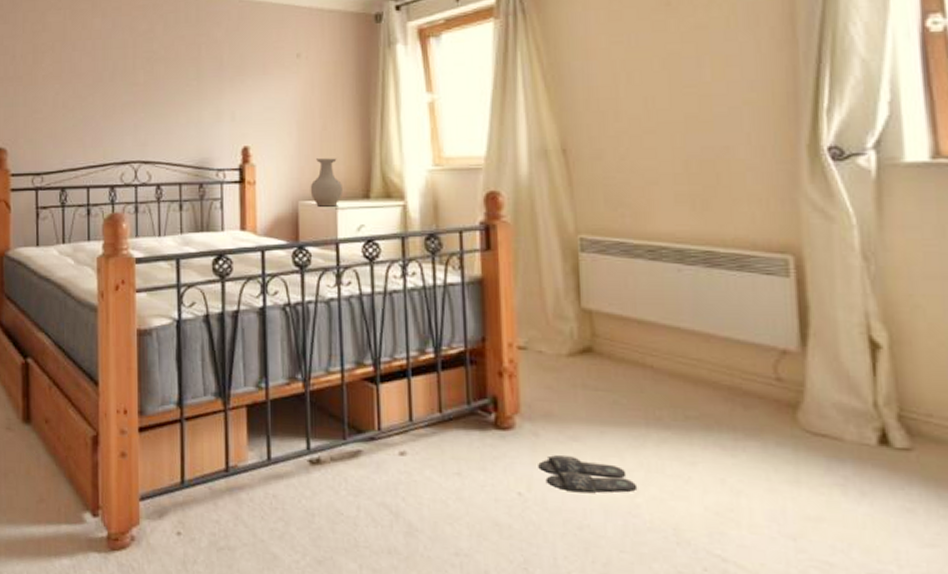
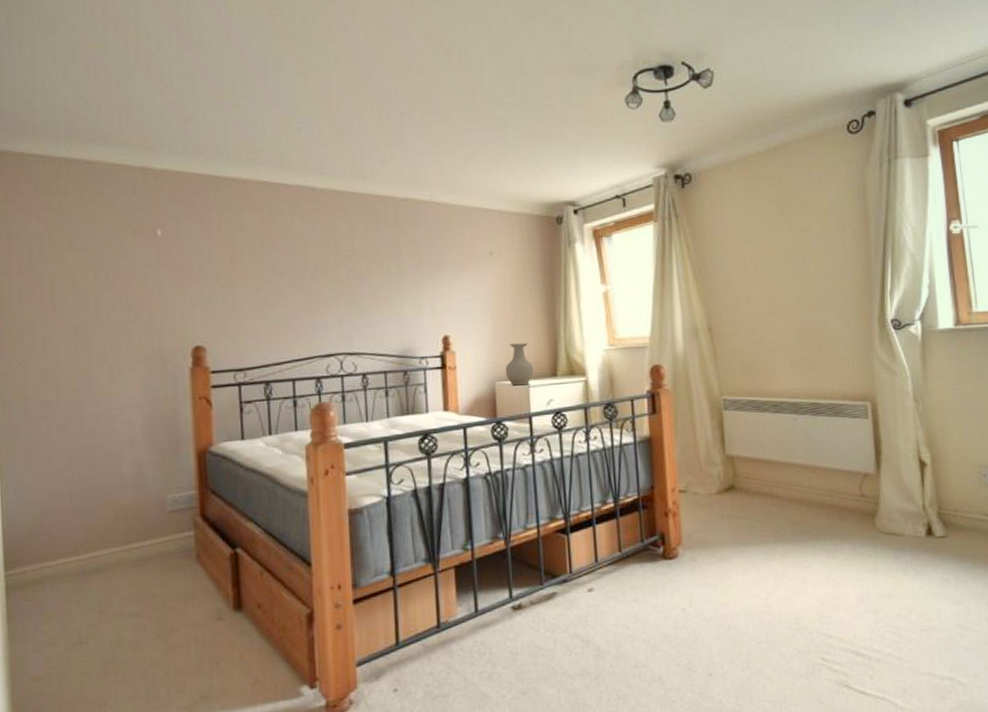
slippers: present [538,455,638,493] -> none [697,573,769,602]

